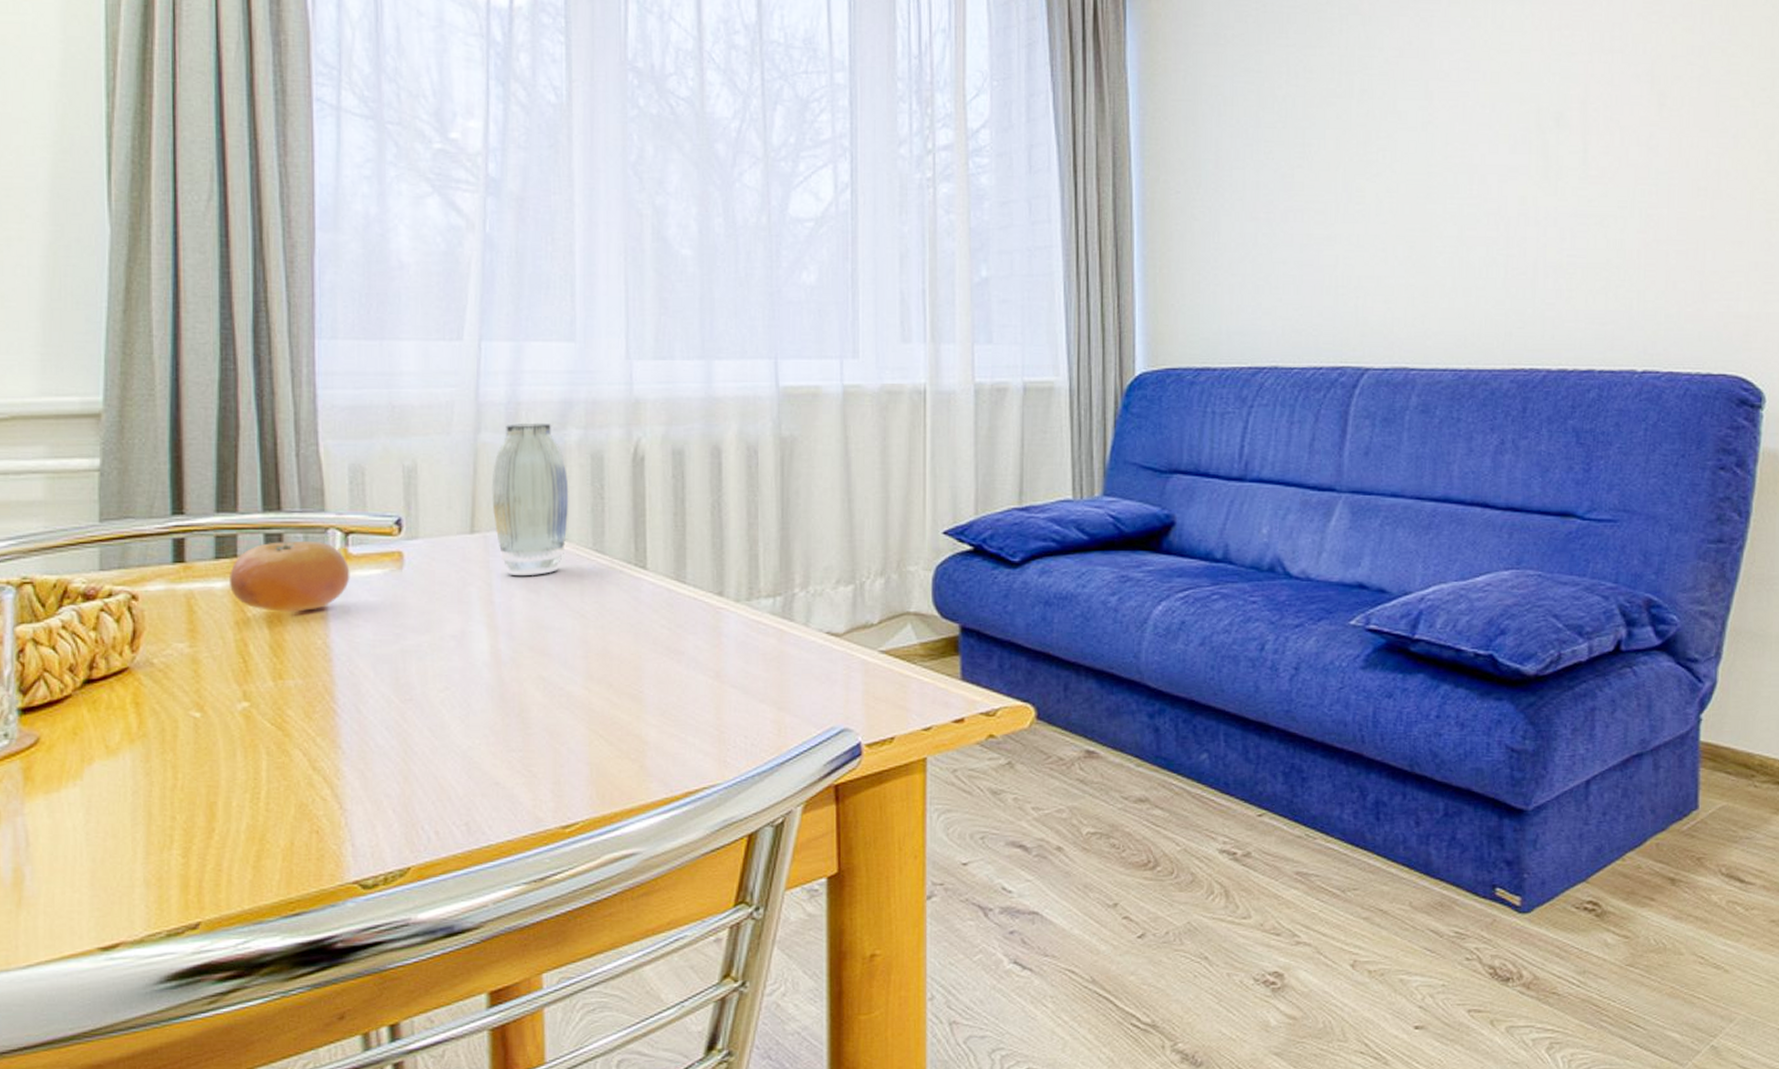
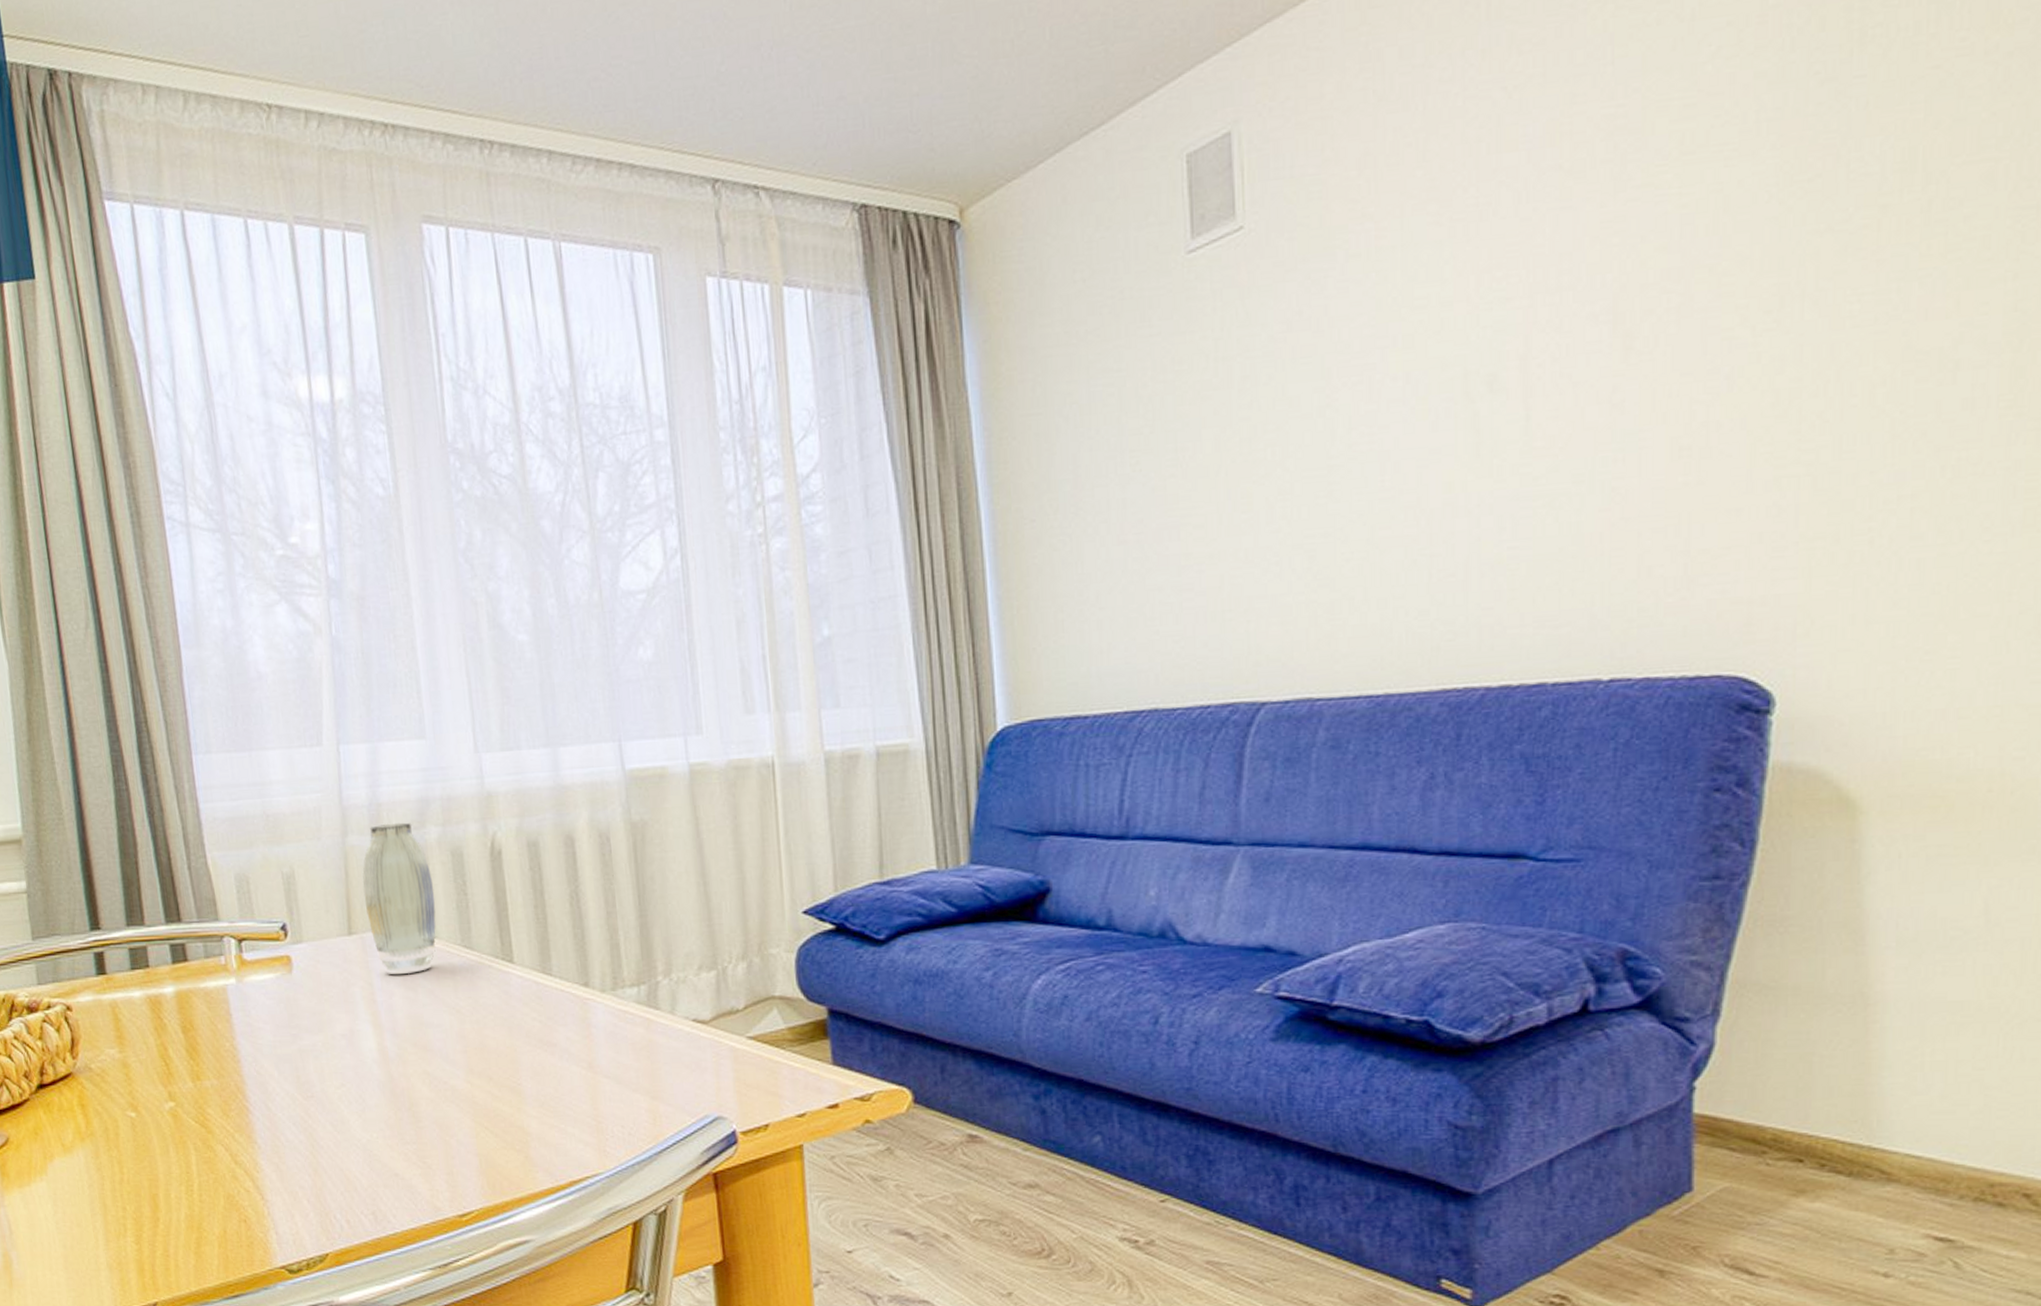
fruit: present [228,540,350,612] -> none [144,949,248,1017]

